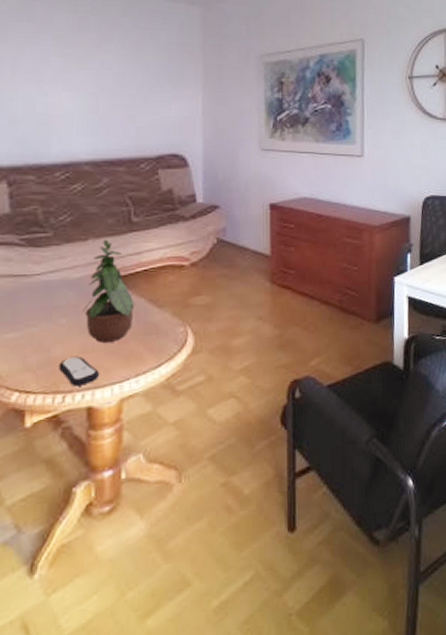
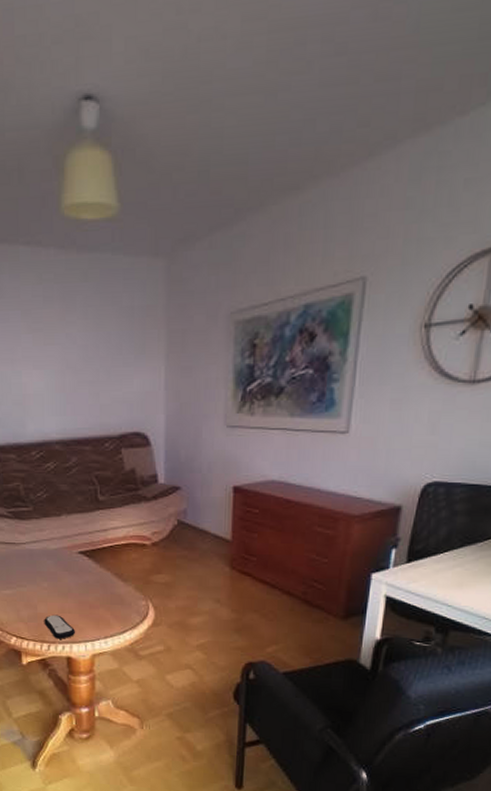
potted plant: present [83,239,136,343] -> none [60,515,104,607]

